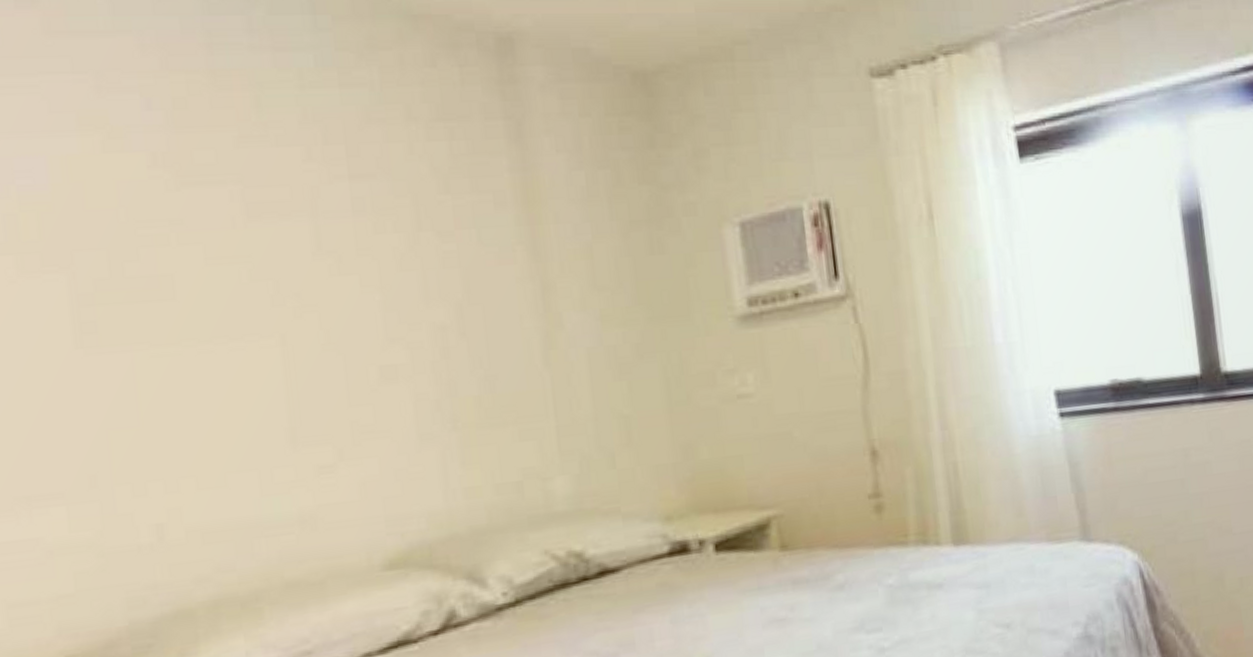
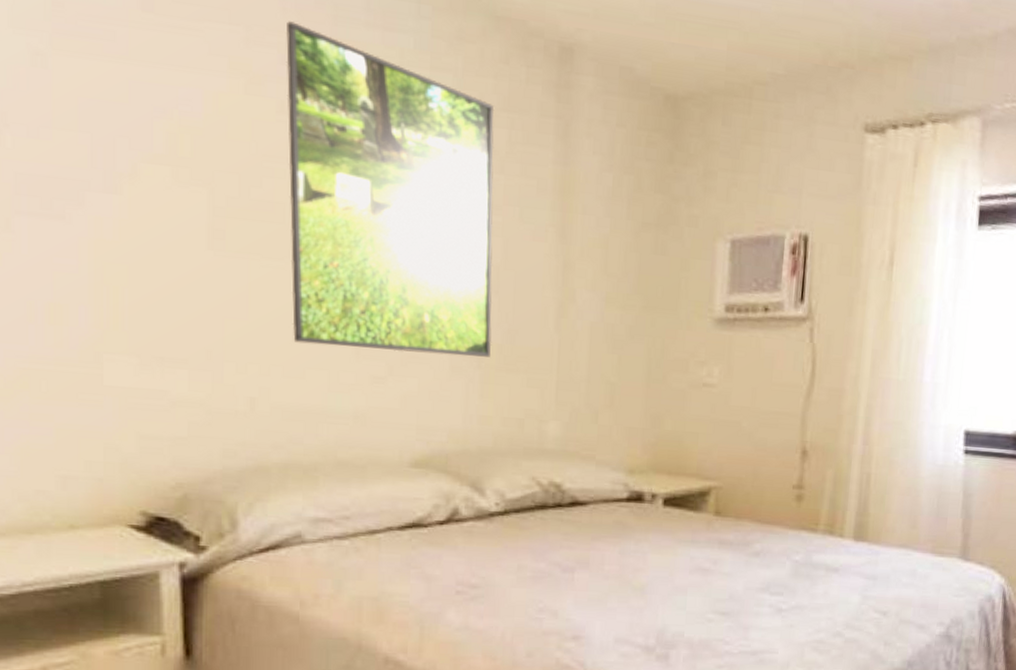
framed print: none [148,58,467,444] -> present [286,21,495,357]

